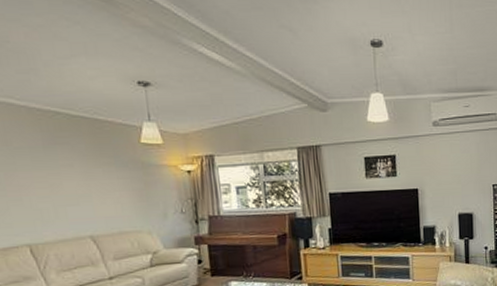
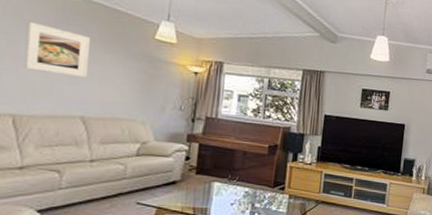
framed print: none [18,148,86,197] -> present [23,21,90,78]

